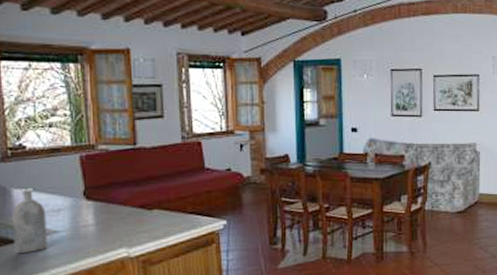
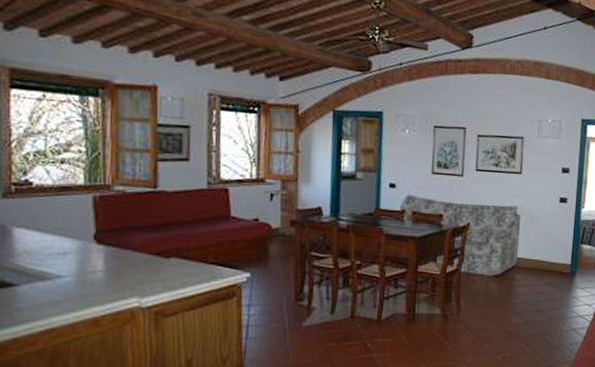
bottle: present [12,188,48,254] -> none [10,228,50,299]

